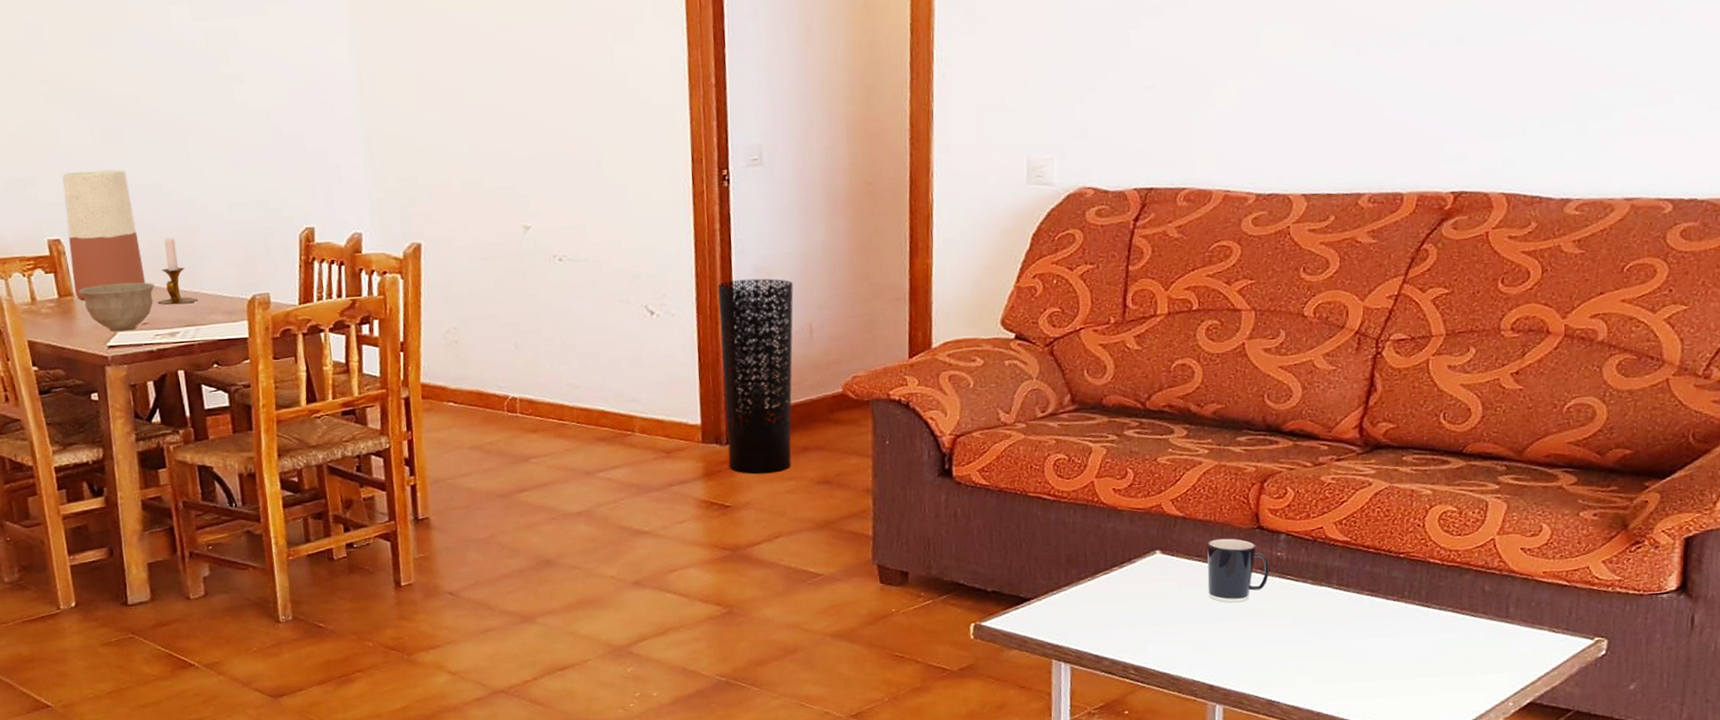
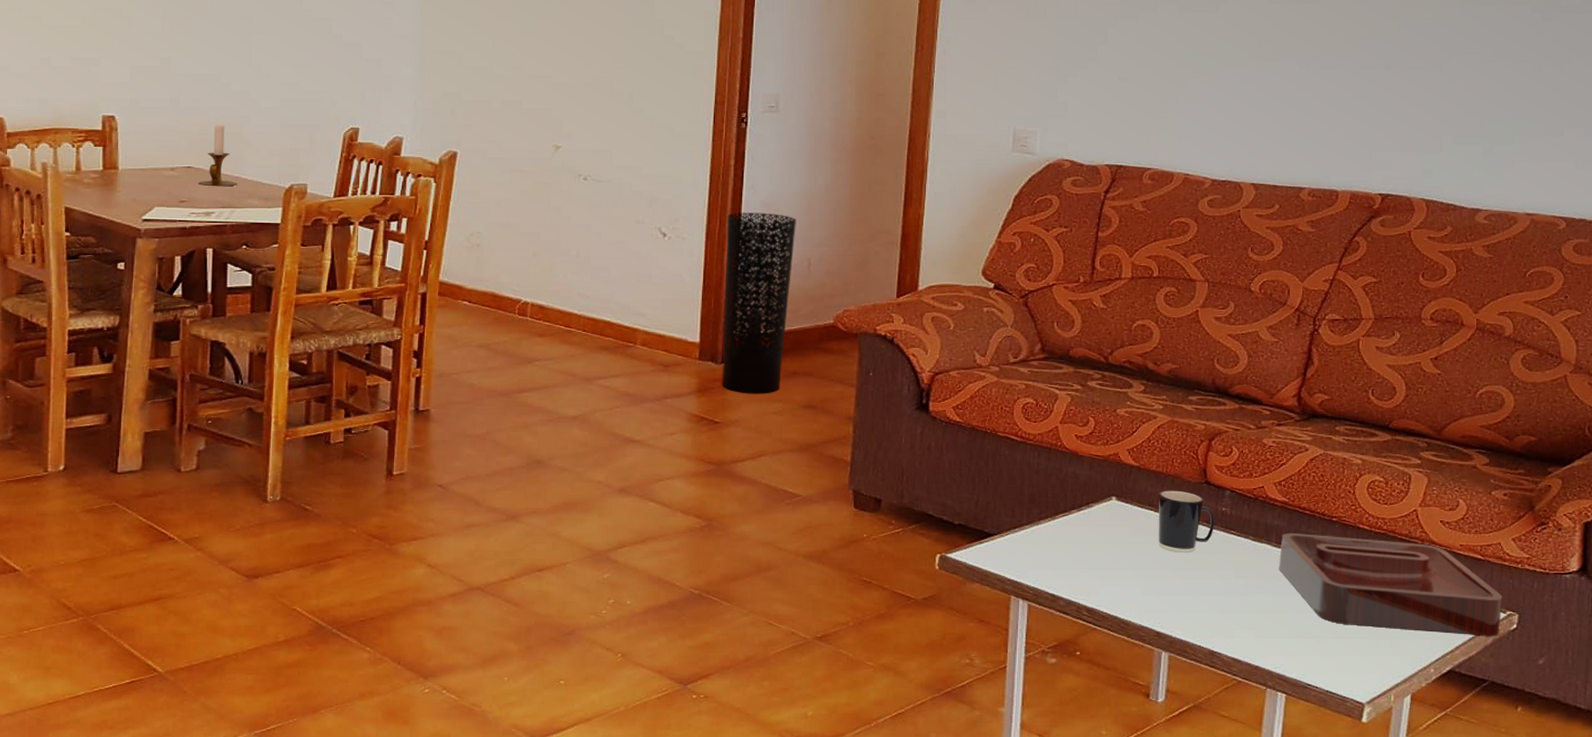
vase: present [62,169,146,300] -> none [120,57,190,174]
bowl: present [78,282,155,332] -> none [123,162,198,207]
decorative tray: none [1340,573,1591,666] -> present [1278,533,1503,636]

